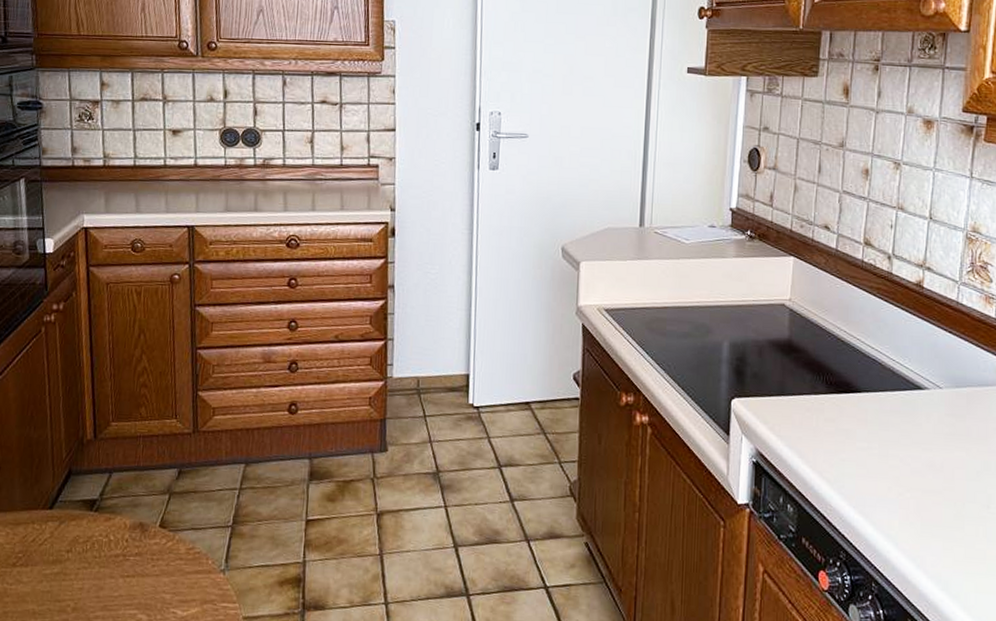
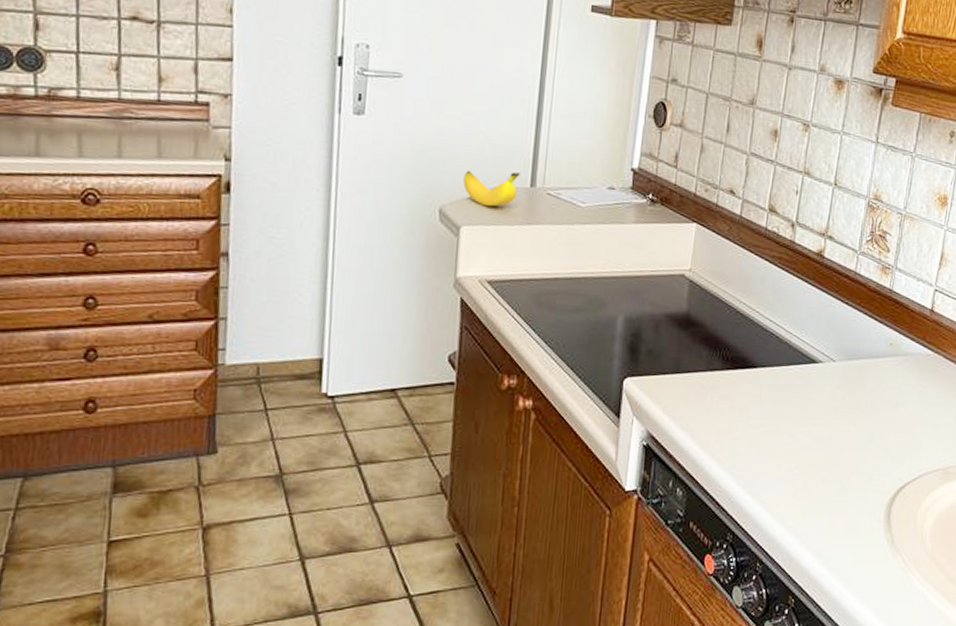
banana: none [581,213,630,245] -> present [463,170,520,207]

